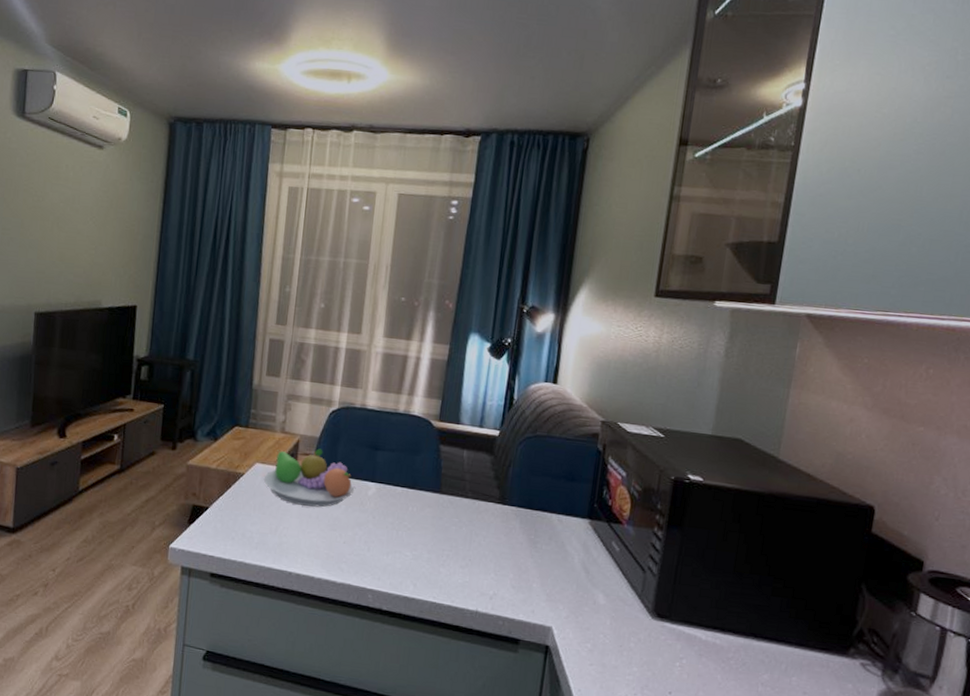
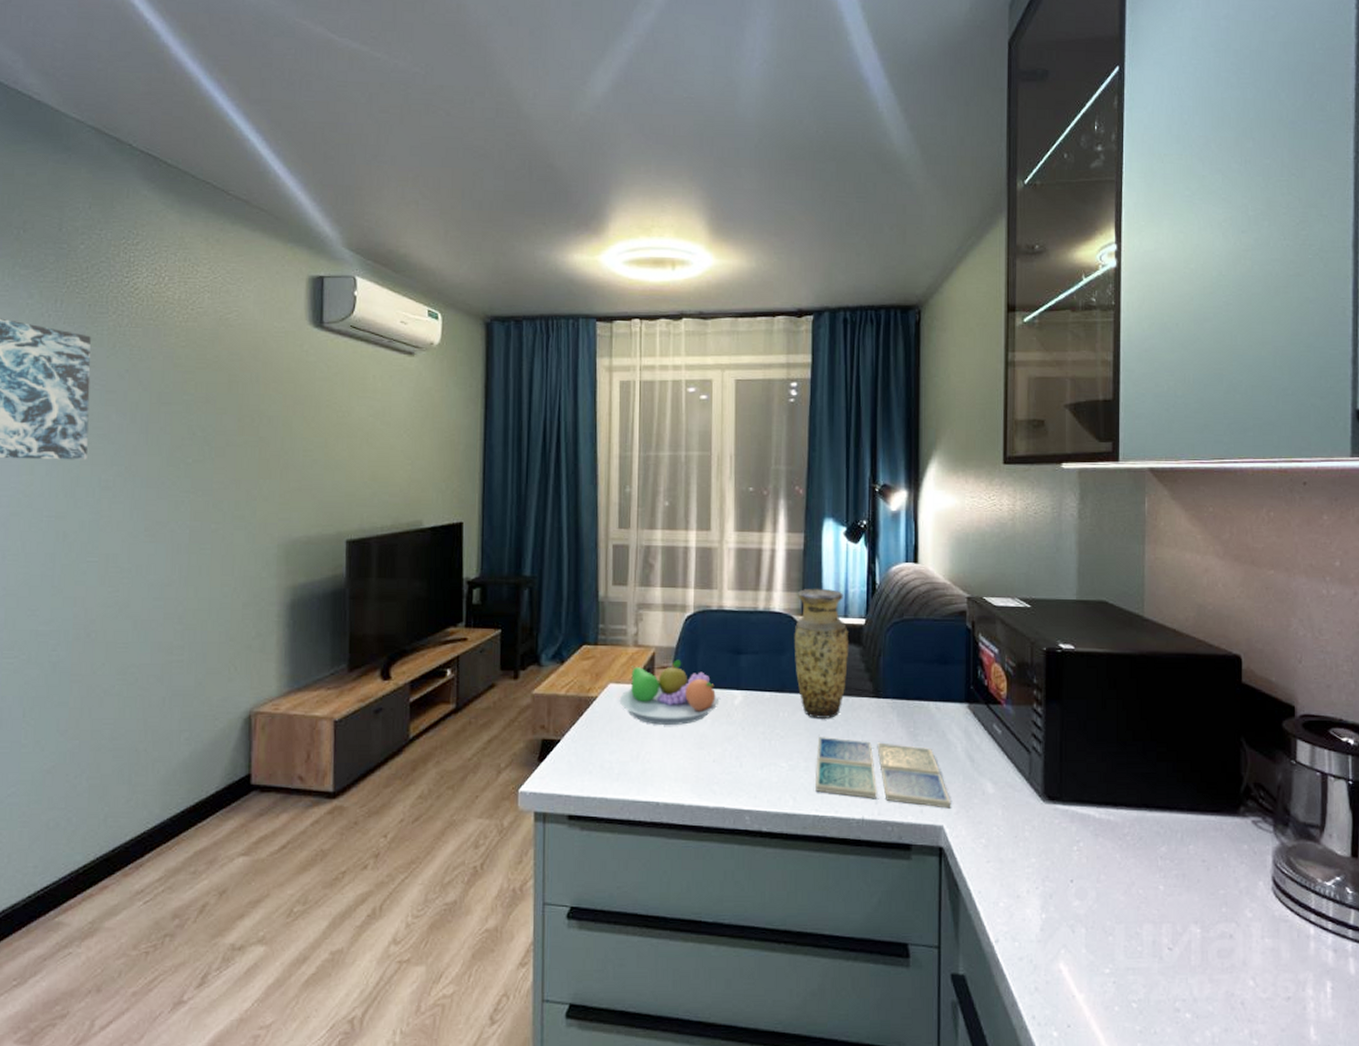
vase: none [428,397,482,518] -> present [794,589,849,718]
drink coaster: none [435,533,563,613] -> present [815,737,951,809]

